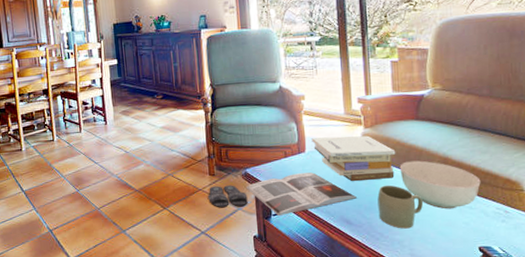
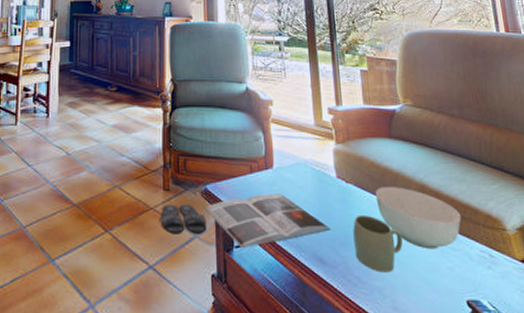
books: present [311,135,396,181] -> none [280,151,371,207]

